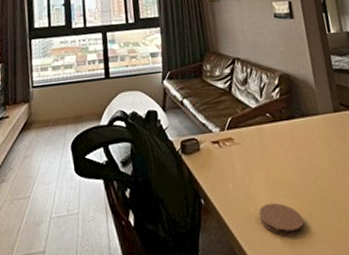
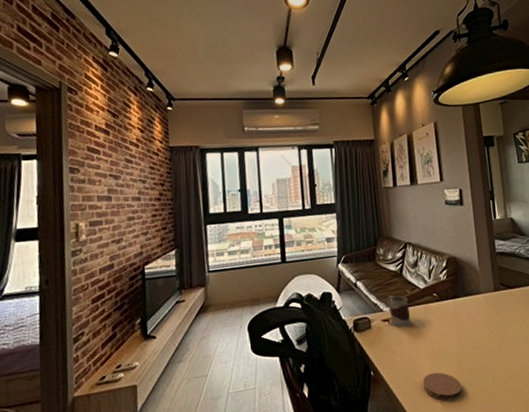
mug: none [216,115,244,152] -> present [387,295,412,328]

